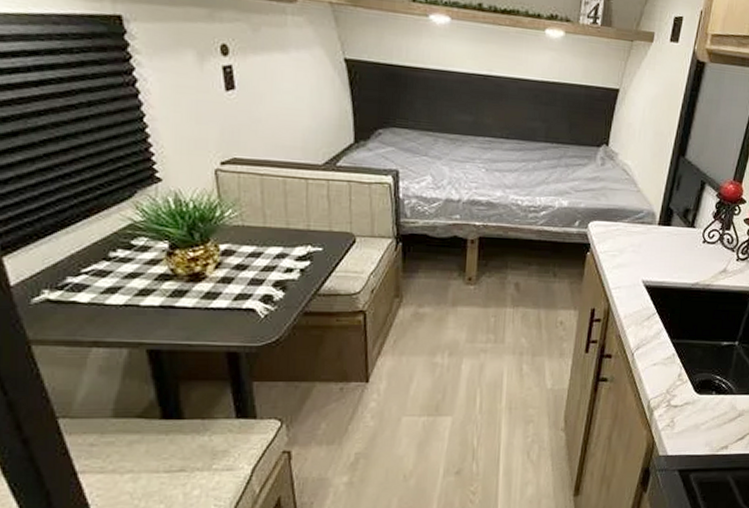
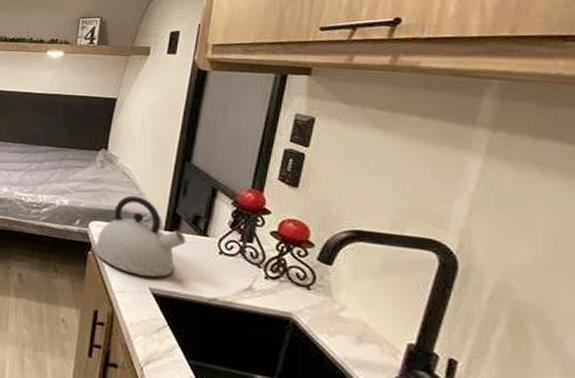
kettle: none [593,192,677,271] -> present [94,195,187,277]

